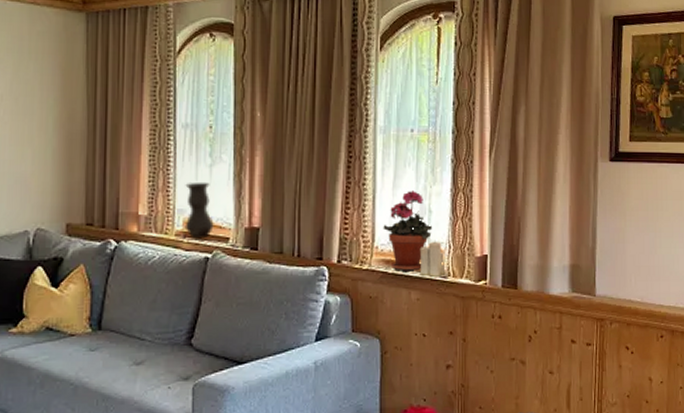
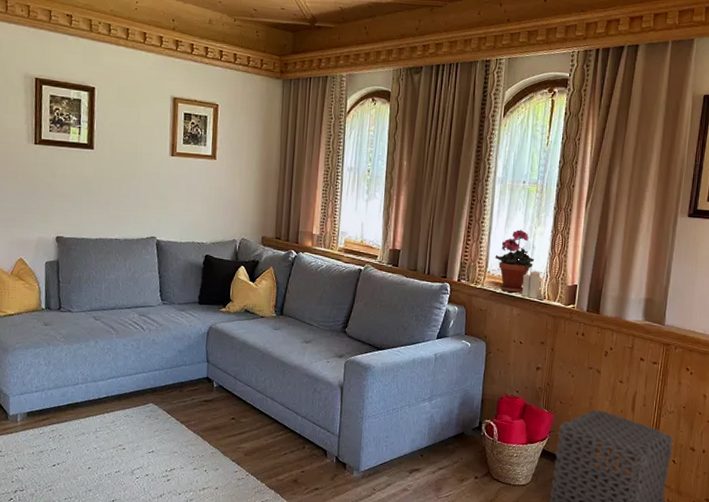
vase: present [184,181,214,241] -> none [345,212,367,256]

